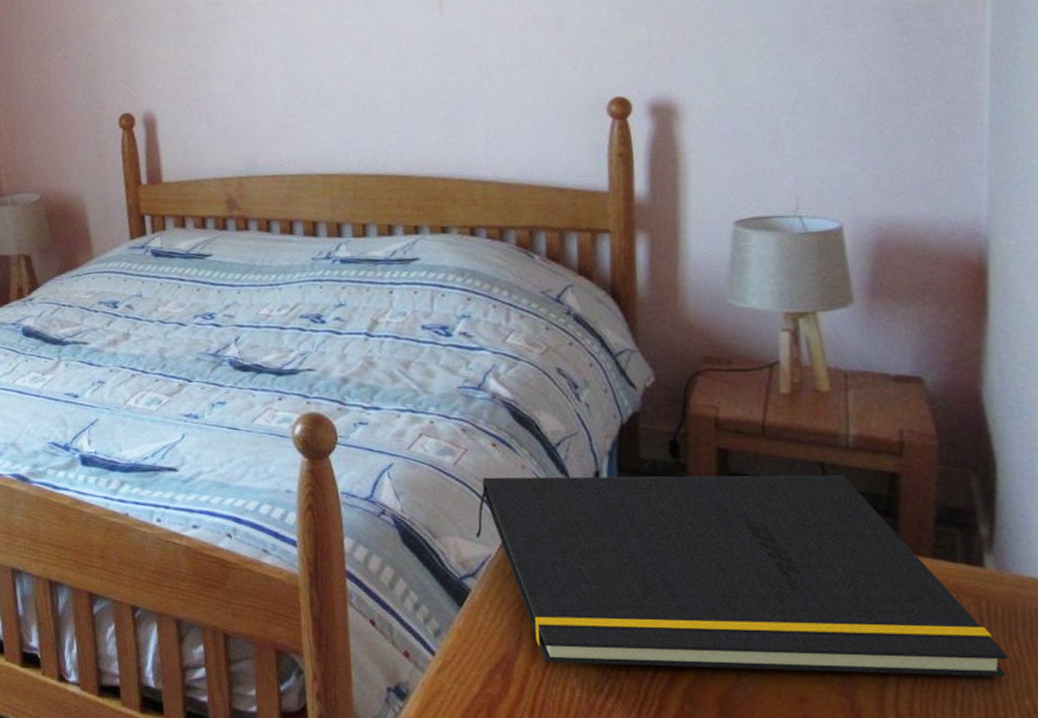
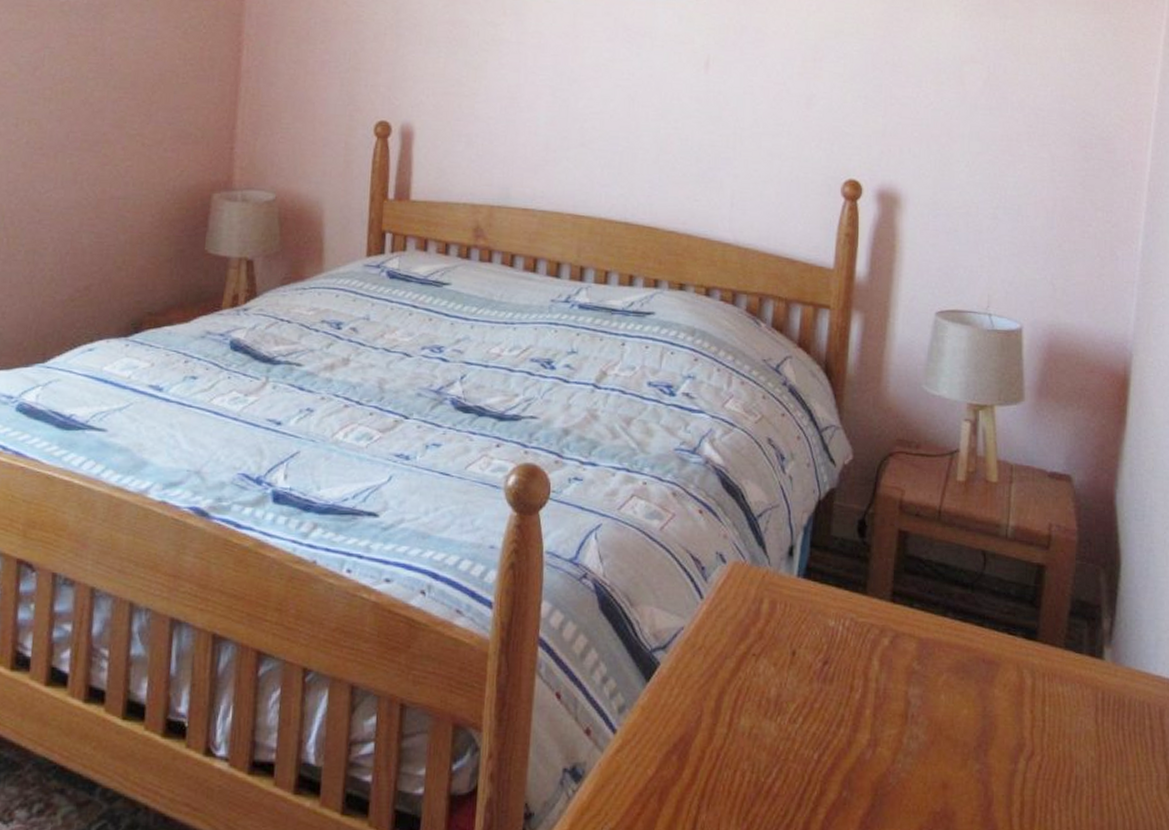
notepad: present [475,475,1009,677] -> none [671,545,1115,766]

